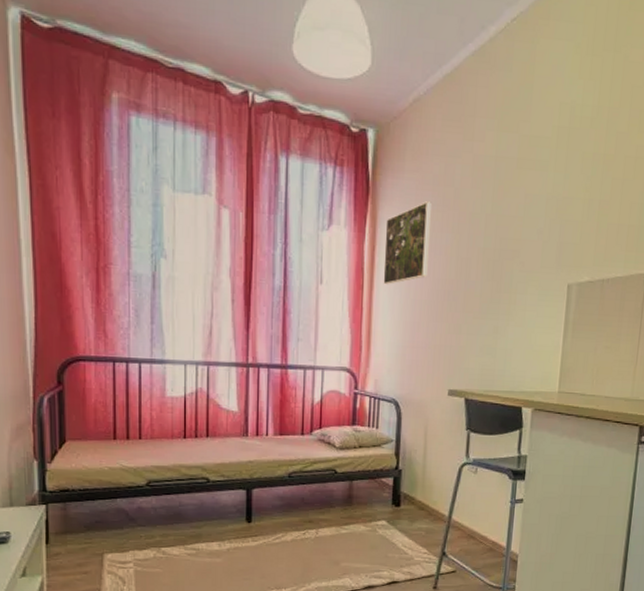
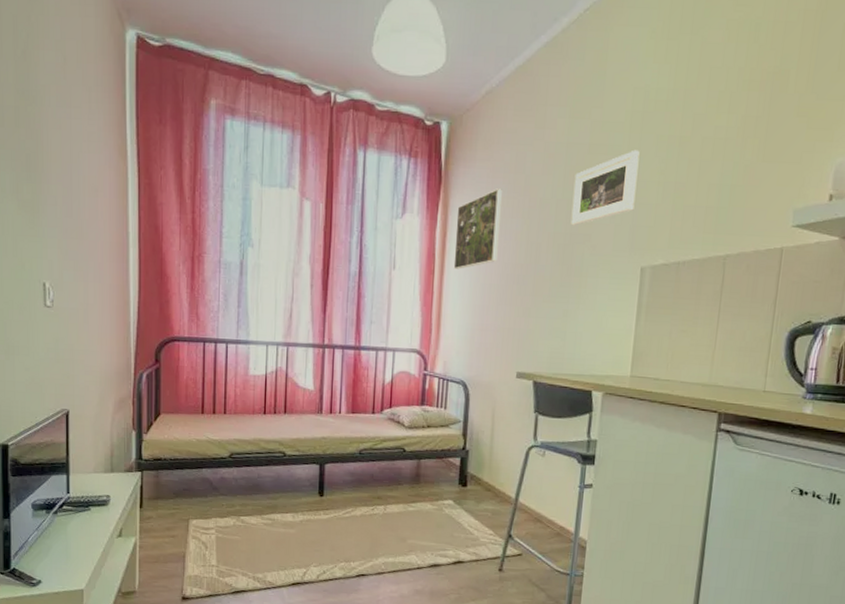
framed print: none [500,166,566,242] -> present [571,149,640,226]

